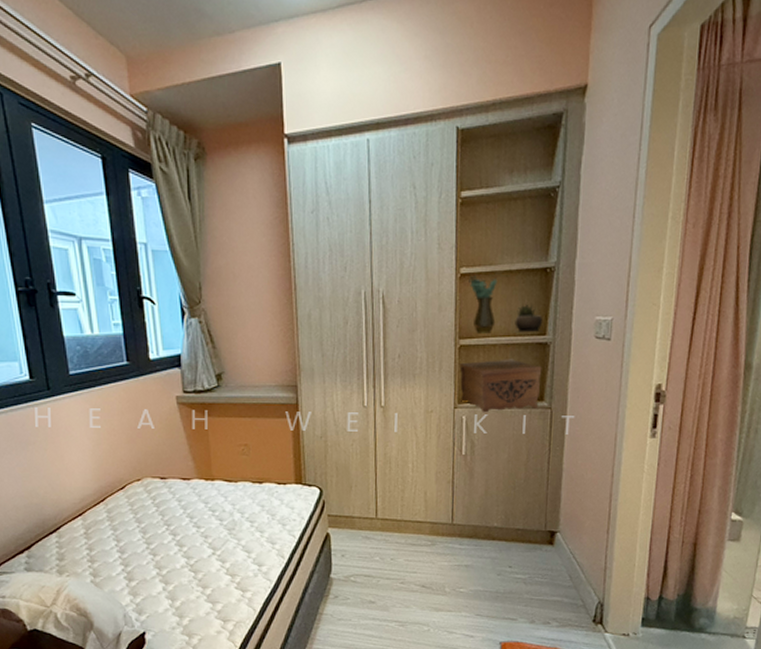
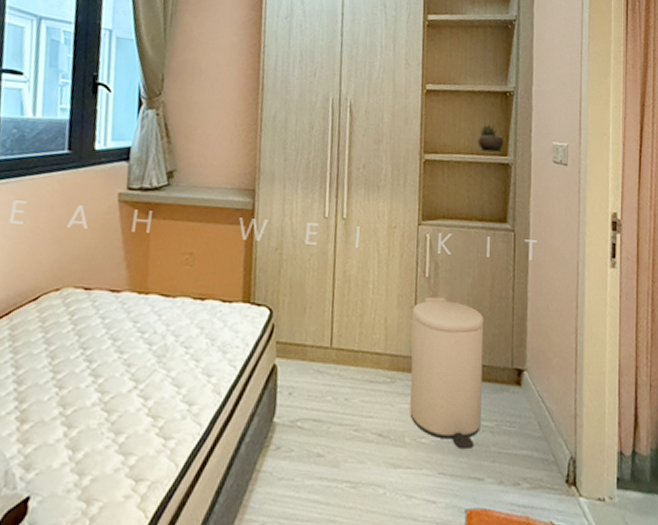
pedal bin: none [449,472,519,597] -> present [410,296,484,450]
decorative box: present [459,359,542,413] -> none [424,177,505,232]
vase: present [469,275,498,335] -> none [434,92,461,151]

